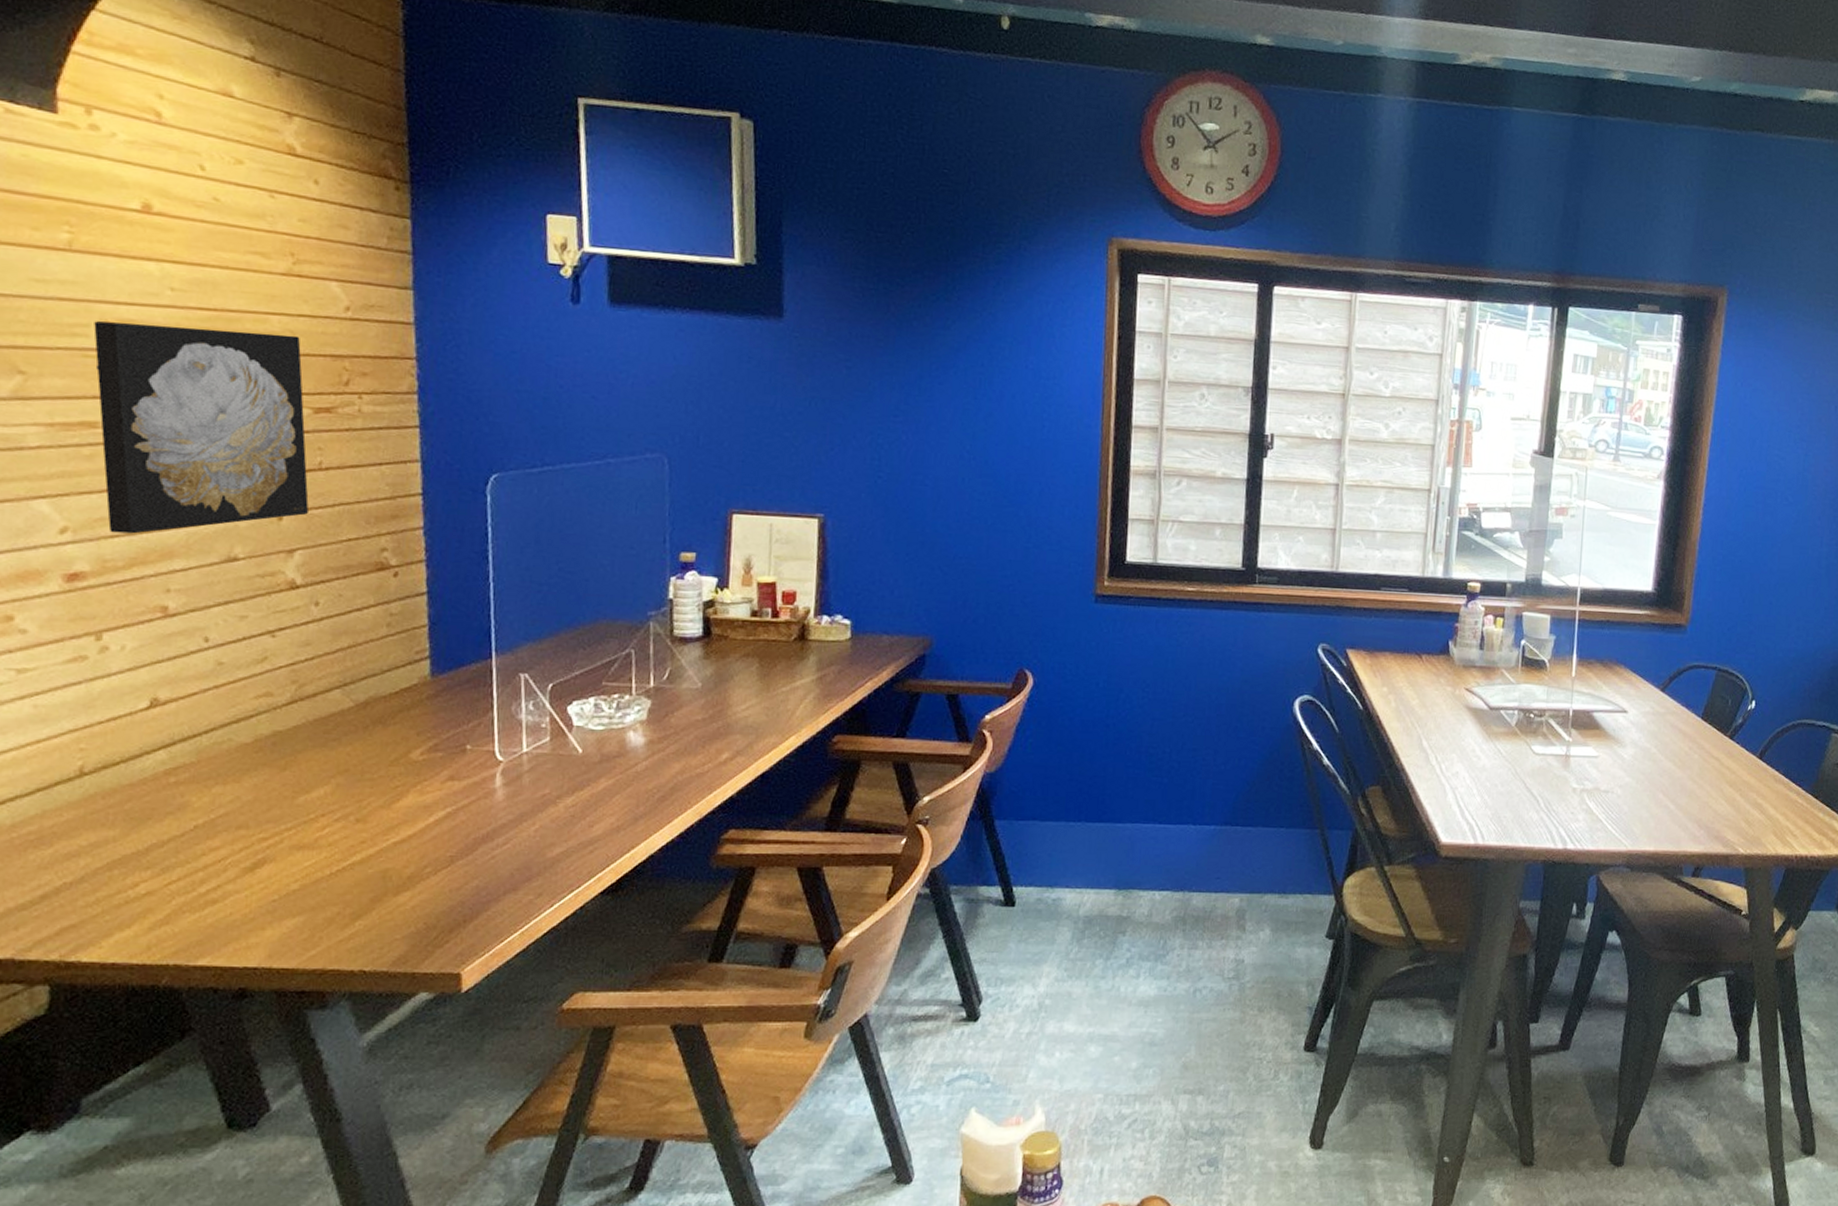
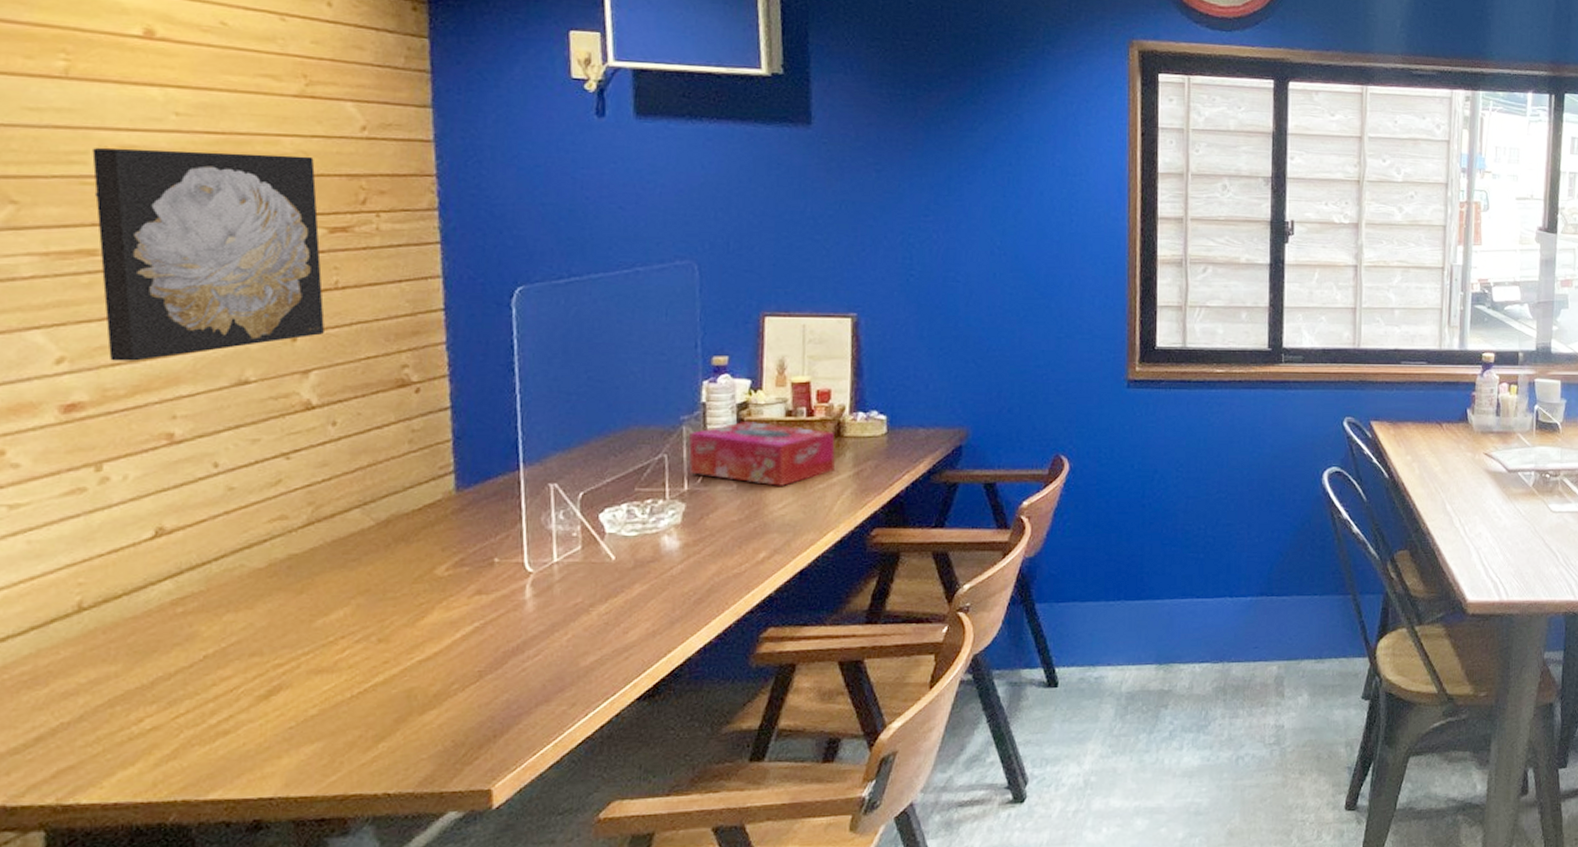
tissue box: none [655,620,800,688] -> present [688,422,836,487]

